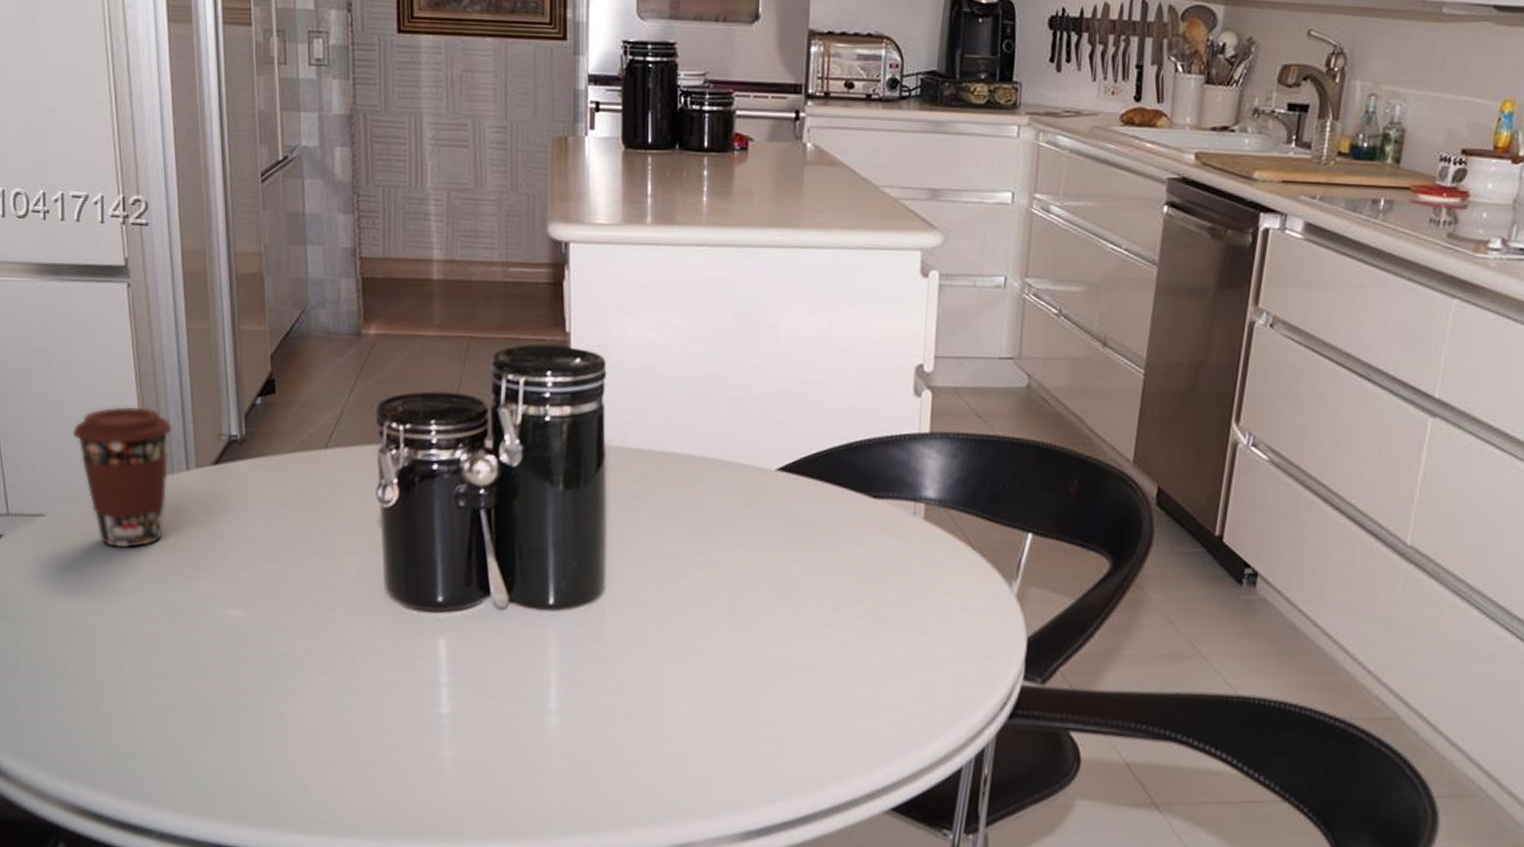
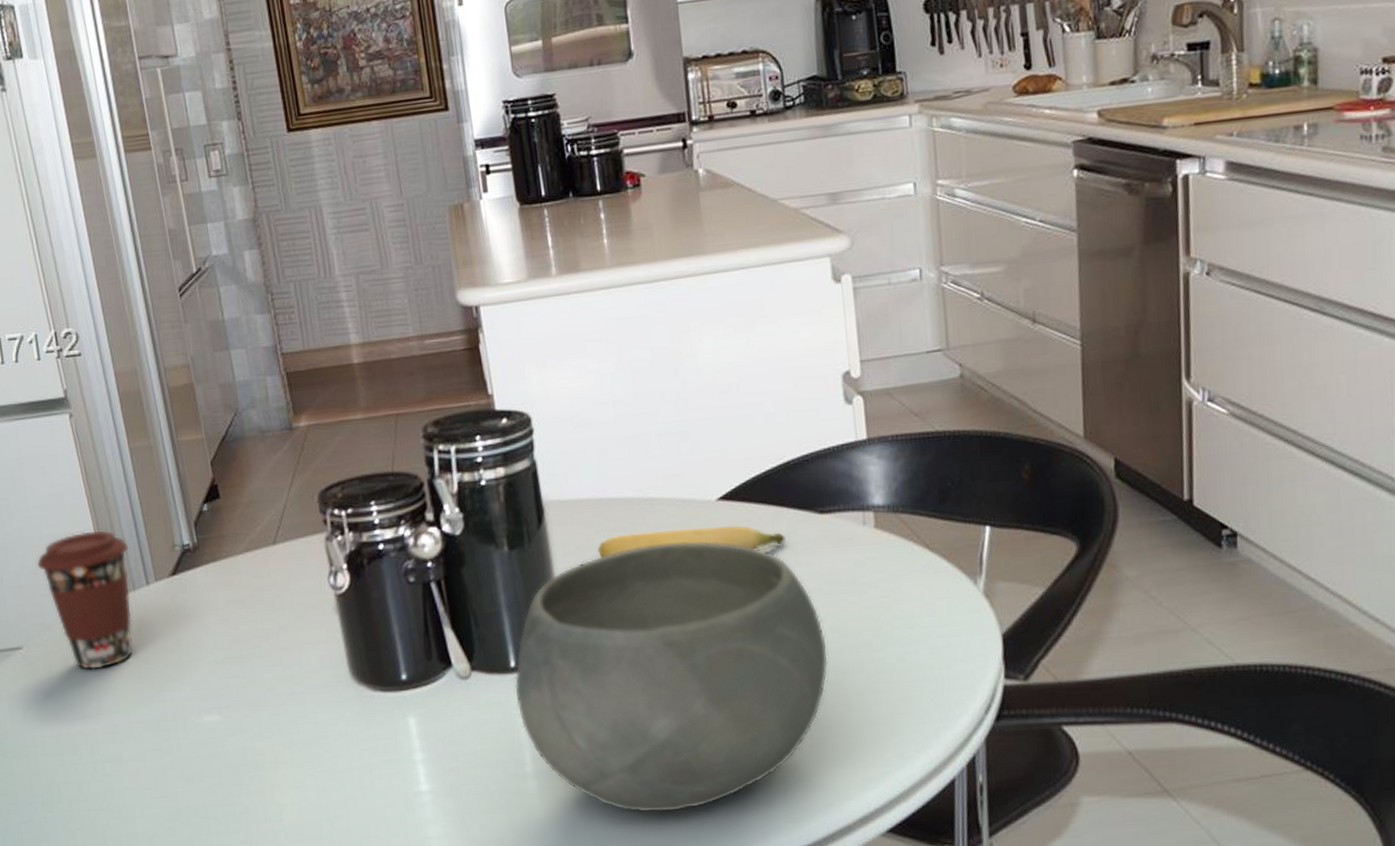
bowl: none [549,504,861,765] -> present [514,542,828,813]
banana: none [652,489,837,524] -> present [598,524,786,558]

